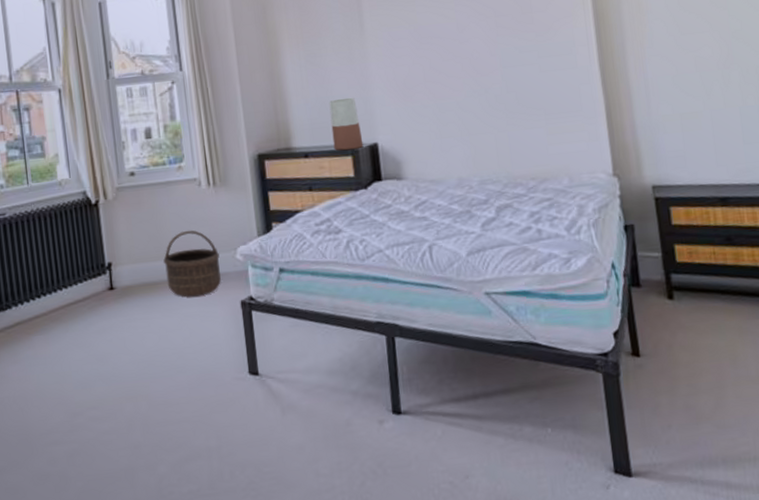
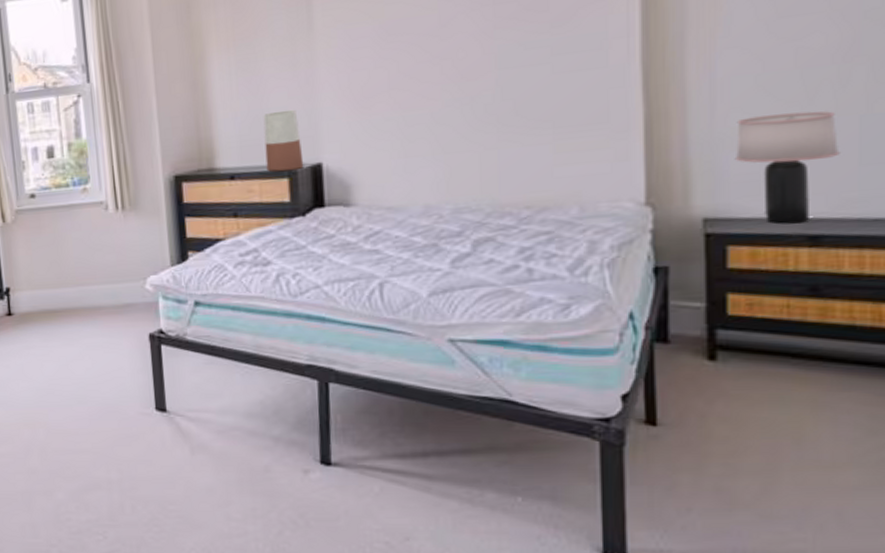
basket: present [163,230,221,297] -> none [65,257,128,327]
table lamp: none [665,103,731,189] -> present [734,111,840,224]

